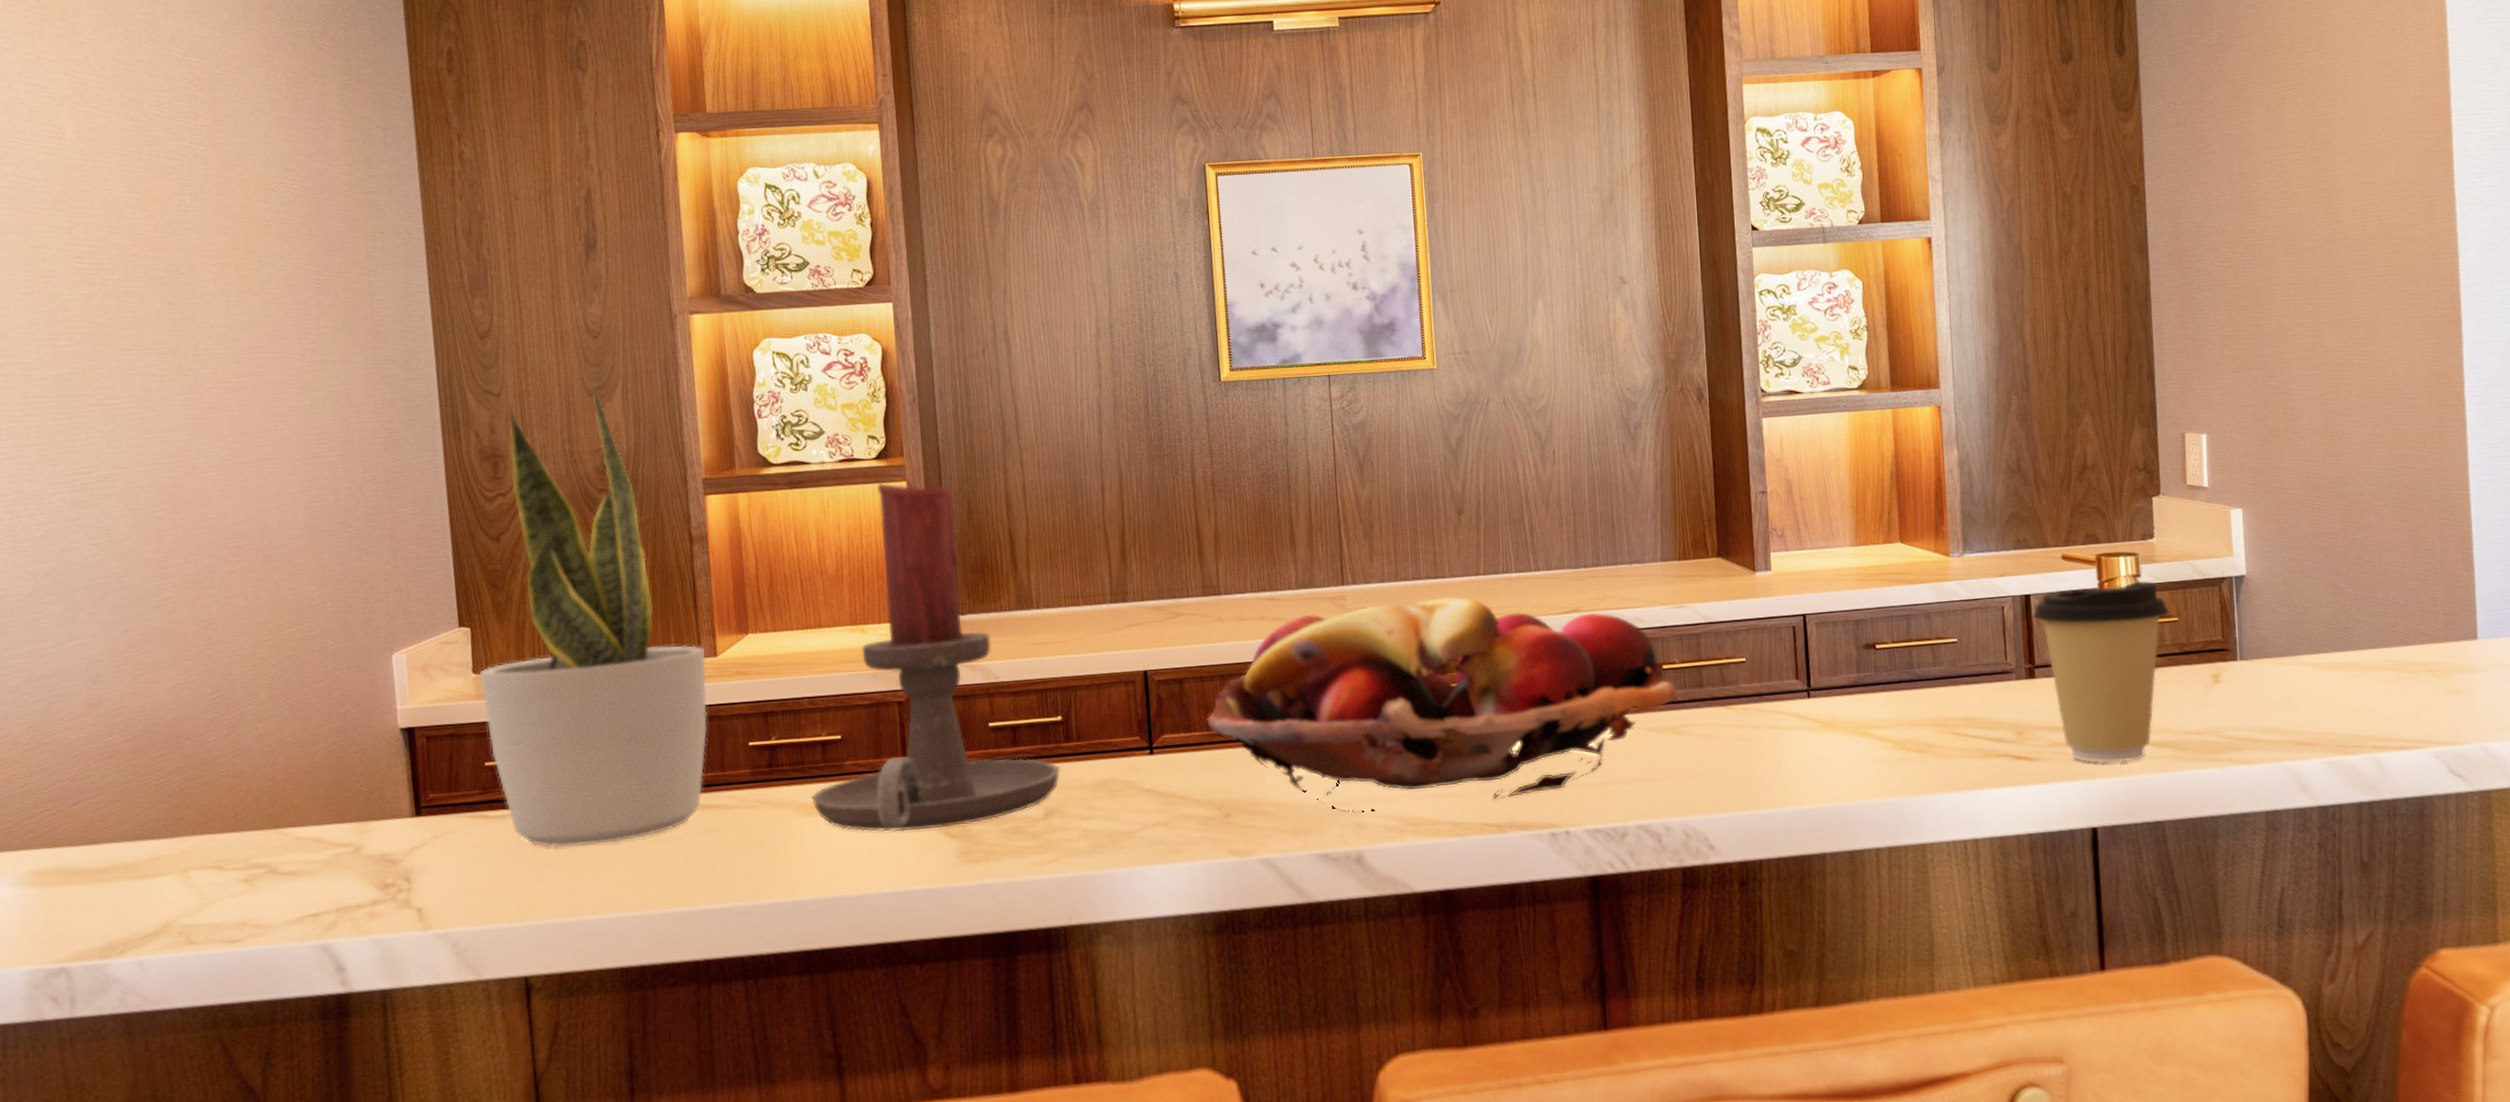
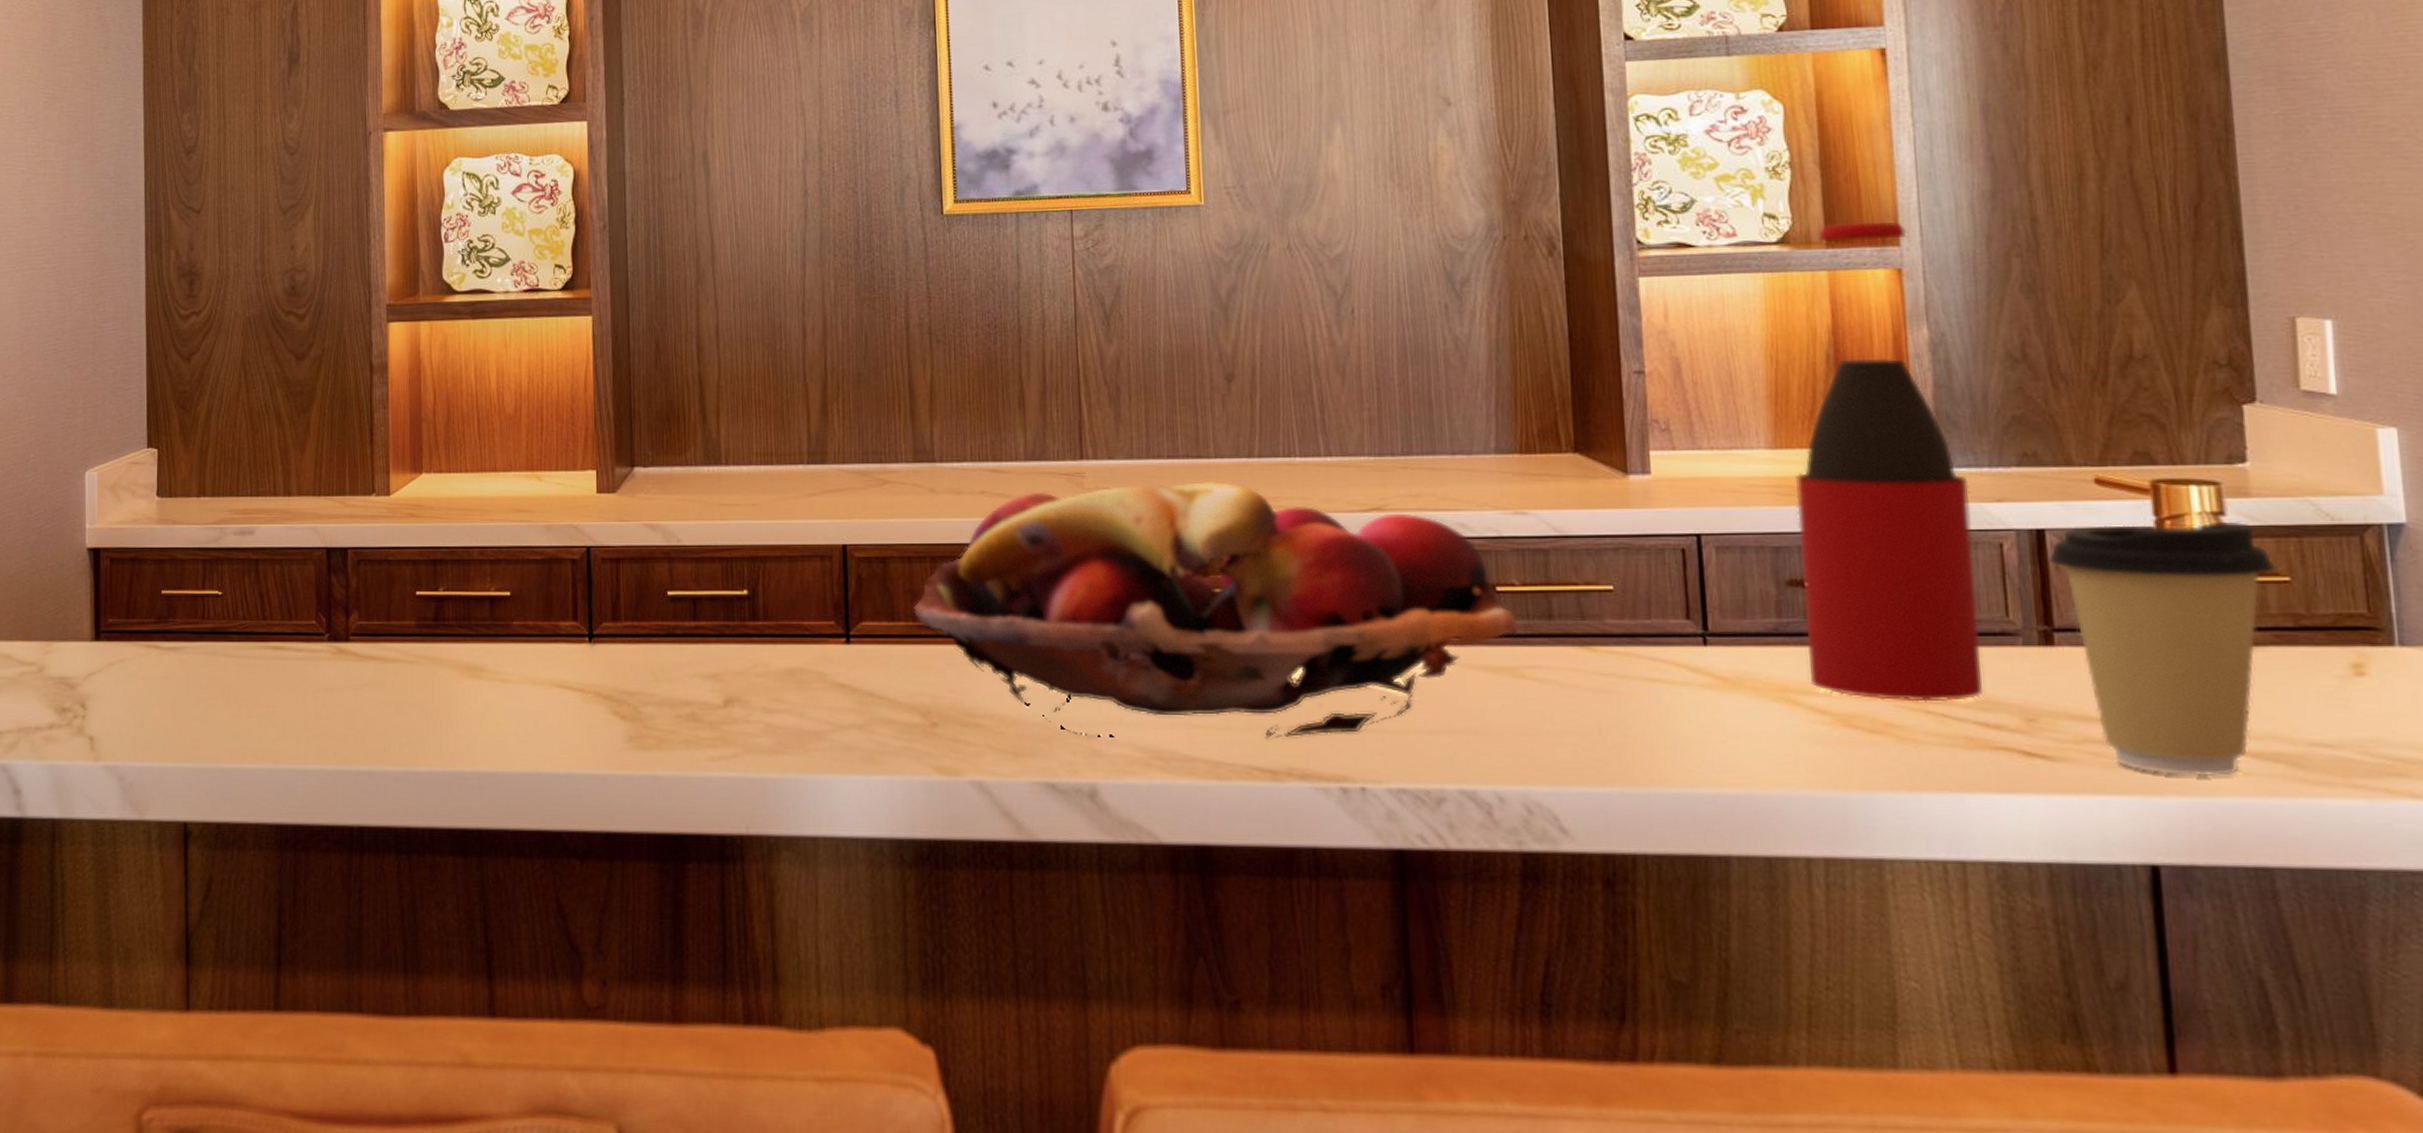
potted plant: present [479,368,708,848] -> none [162,185,379,687]
candle holder: present [811,479,1061,832] -> none [476,313,745,706]
bottle: none [1870,370,1991,728] -> present [1796,221,1984,702]

